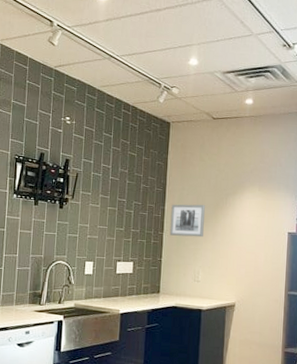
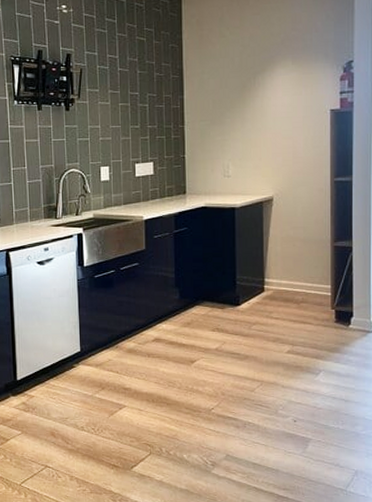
wall art: present [169,204,205,238] -> none [191,89,230,128]

